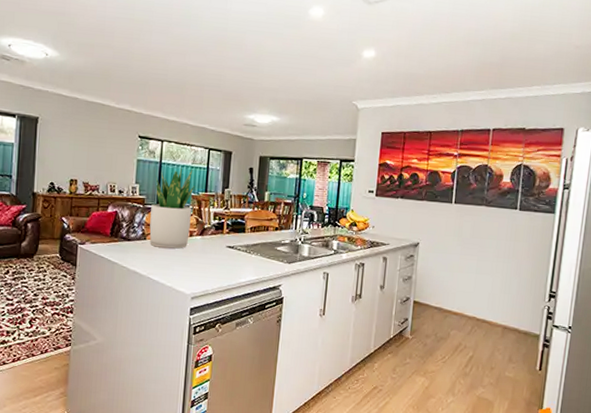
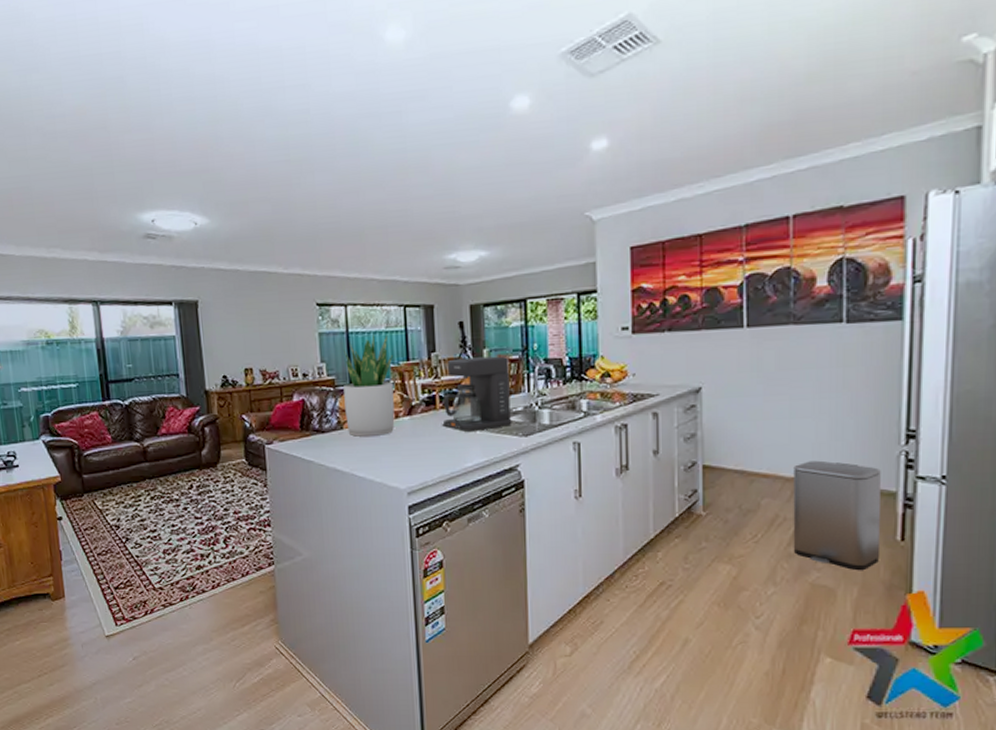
coffee maker: none [227,196,283,255] -> present [444,356,512,432]
pedal bin: none [468,306,531,389] -> present [793,460,881,570]

